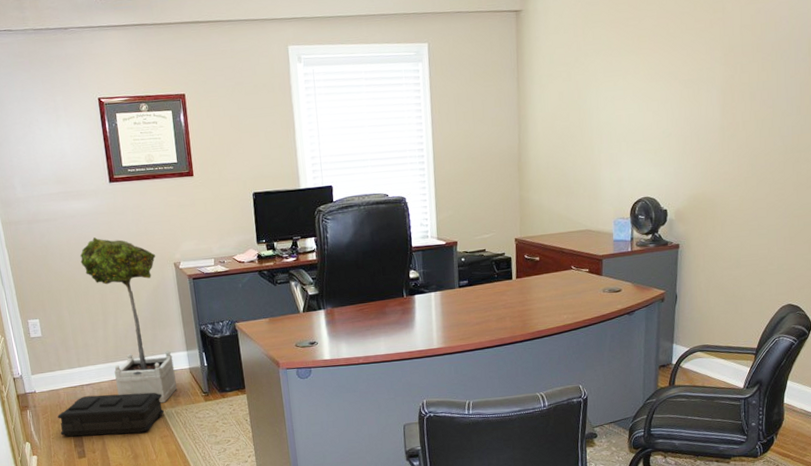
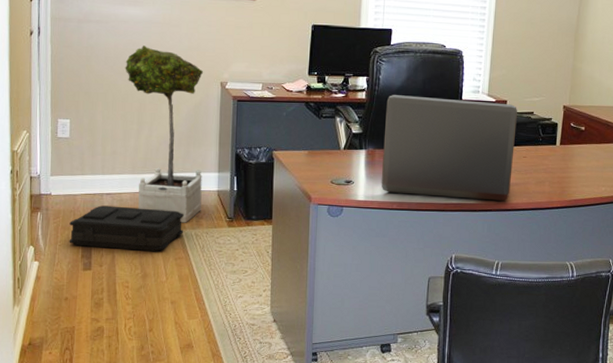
laptop: none [337,244,472,349] -> present [381,95,517,201]

